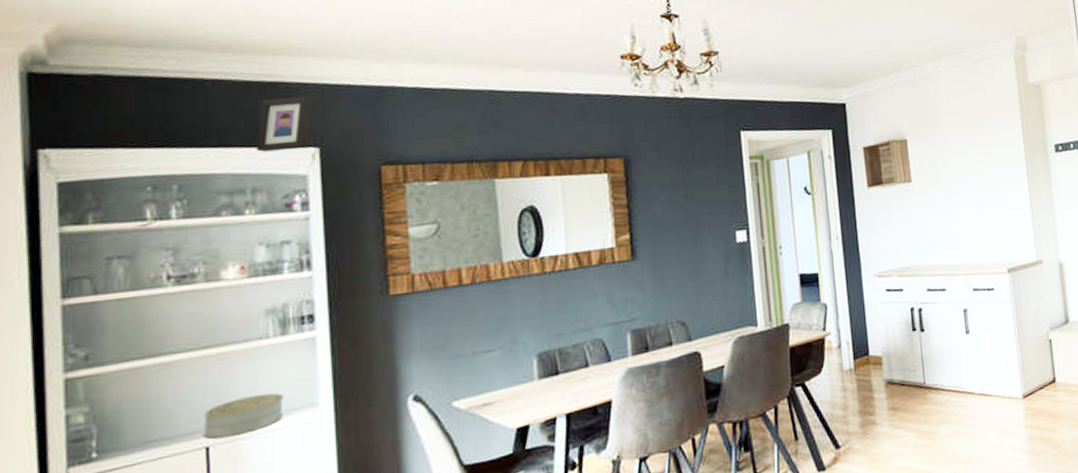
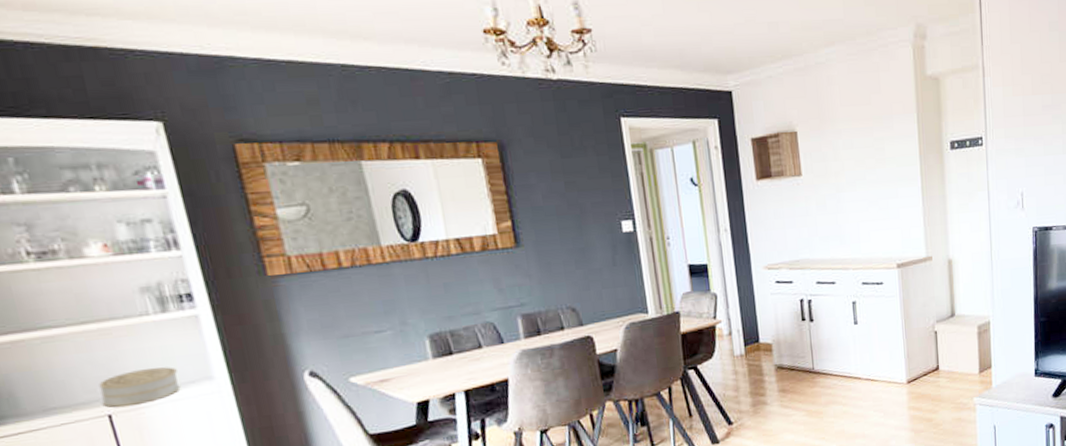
picture frame: present [256,96,313,152] -> none [86,64,151,125]

